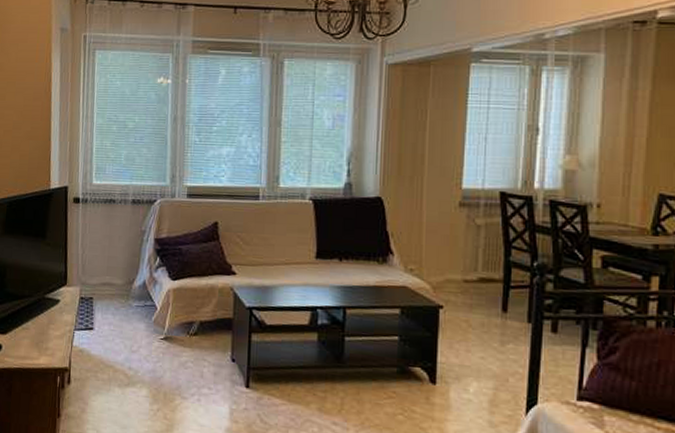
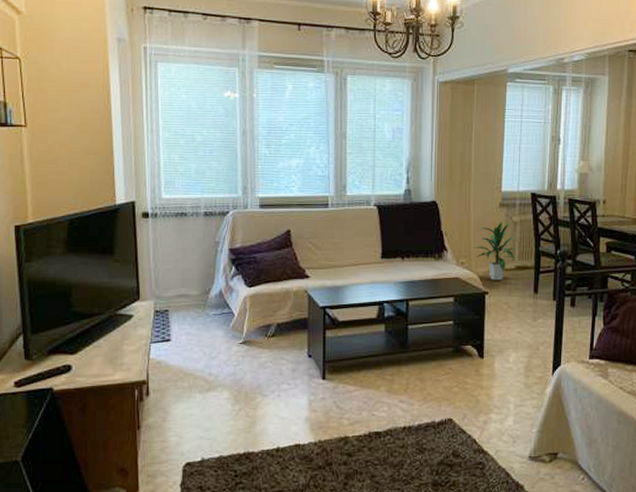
indoor plant: none [426,222,481,294] -> present [474,220,518,281]

